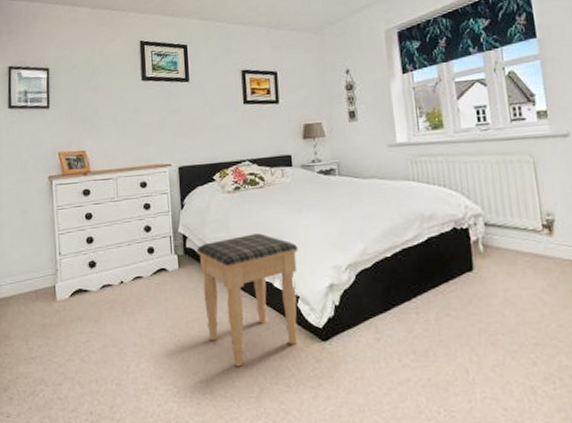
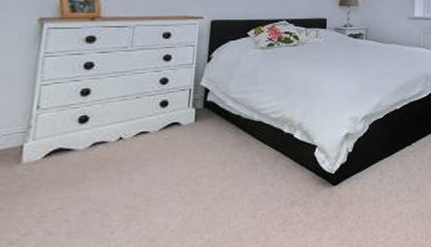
footstool: present [196,233,298,367] -> none [217,88,322,219]

